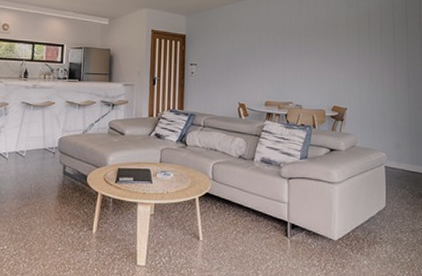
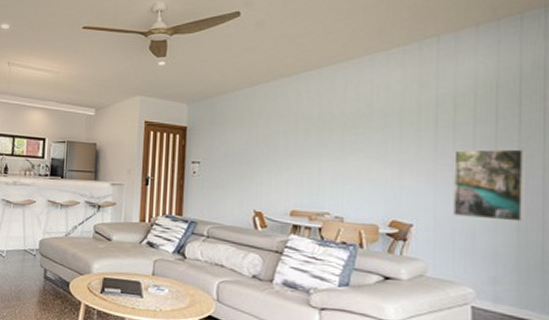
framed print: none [370,51,412,103] -> present [453,149,525,222]

